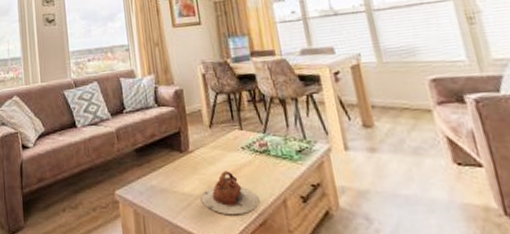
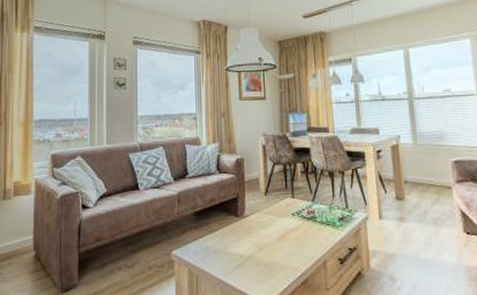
teapot: present [201,171,260,215] -> none [252,234,303,275]

